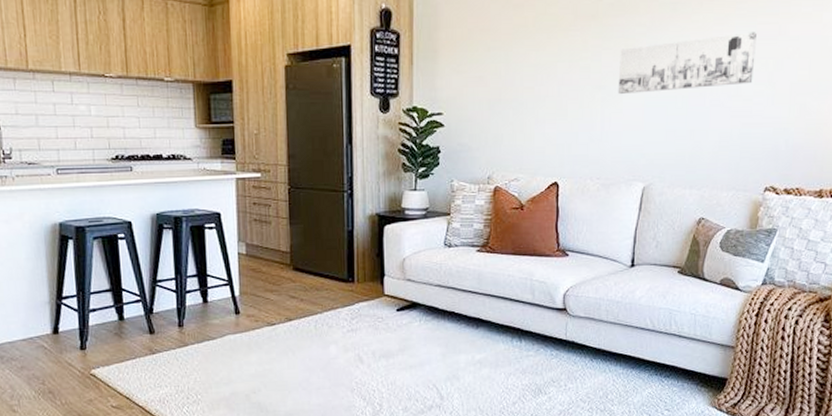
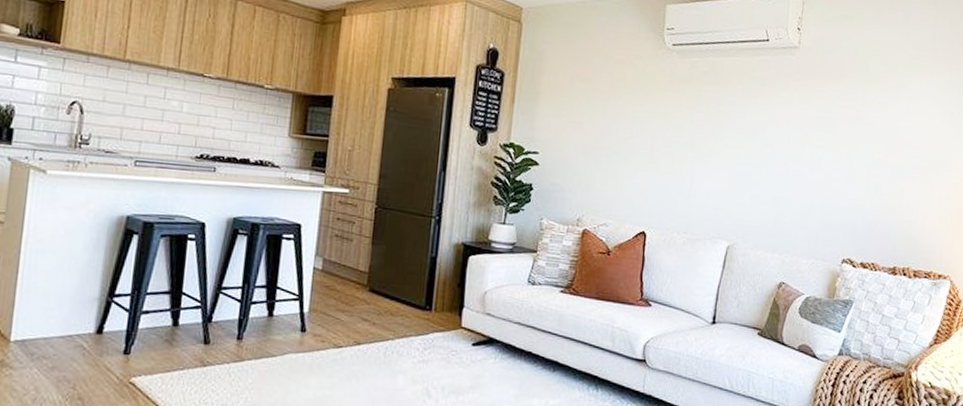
wall art: present [617,32,757,94] -> none [707,113,837,160]

